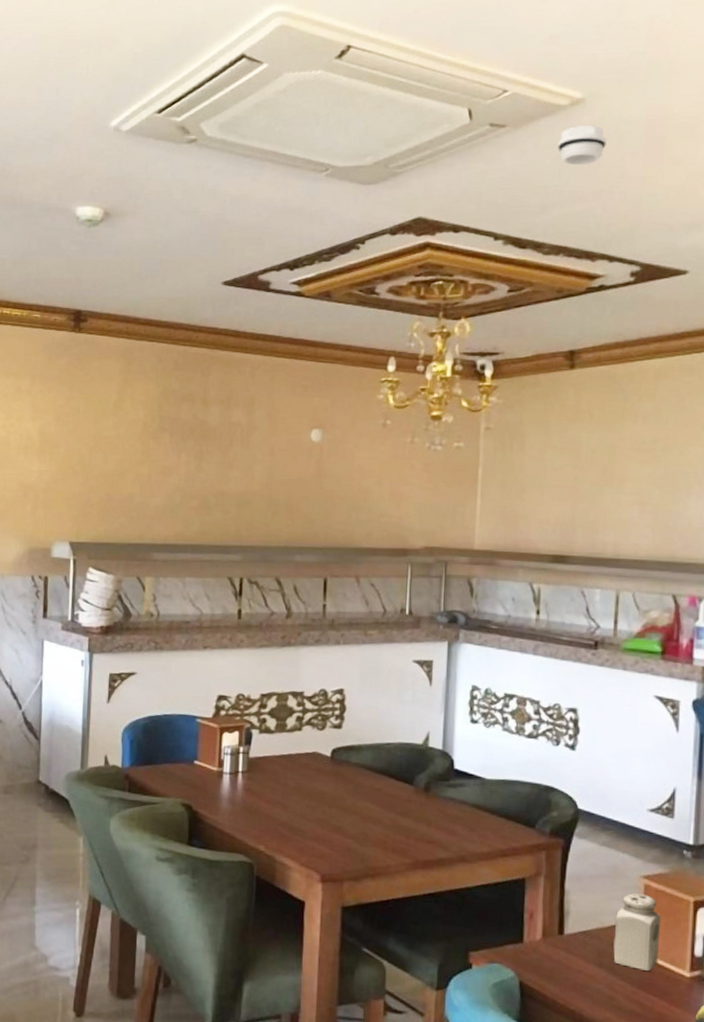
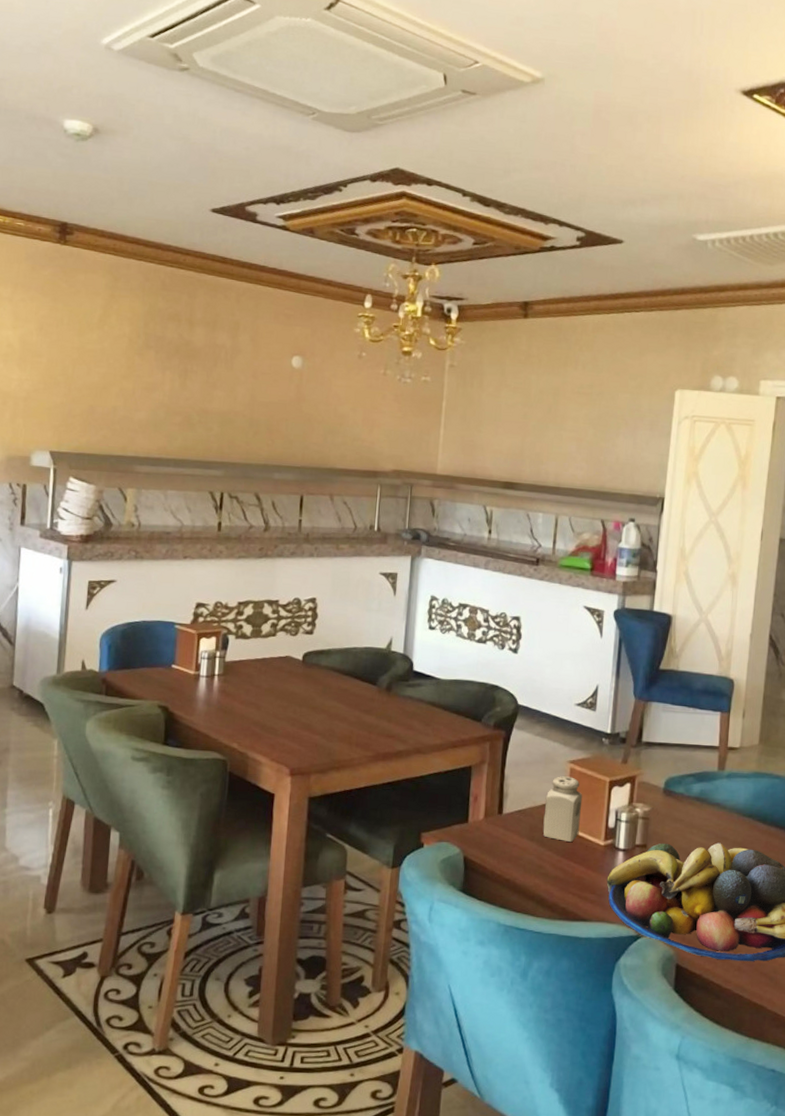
smoke detector: present [558,125,607,166] -> none [520,102,561,138]

